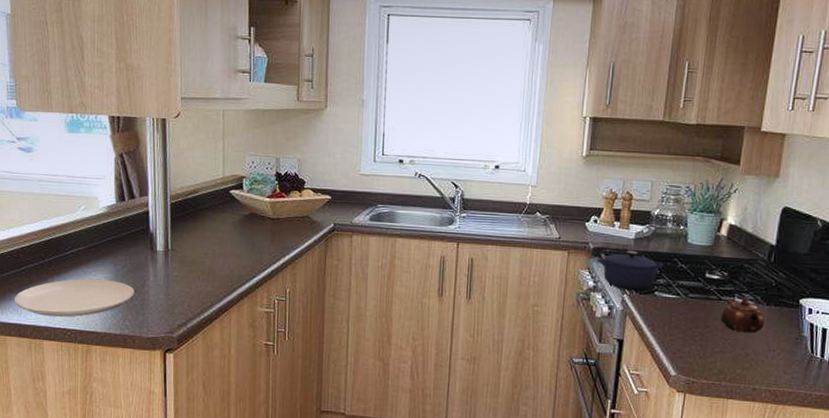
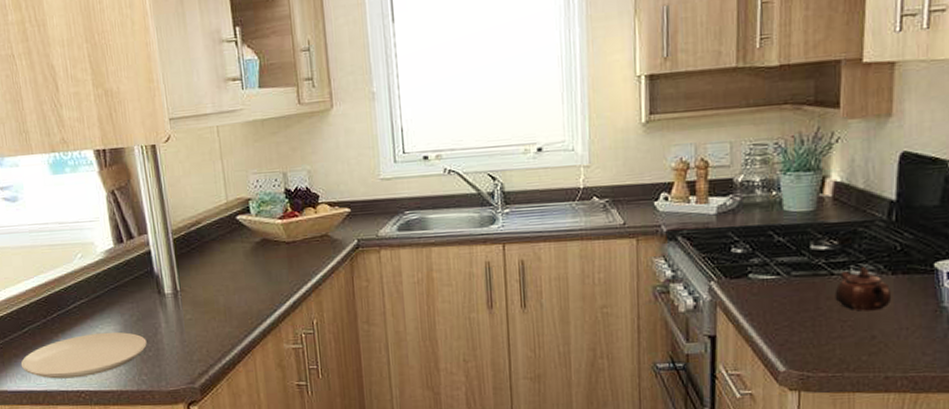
cooking pot: present [598,250,664,291] -> none [674,228,756,277]

